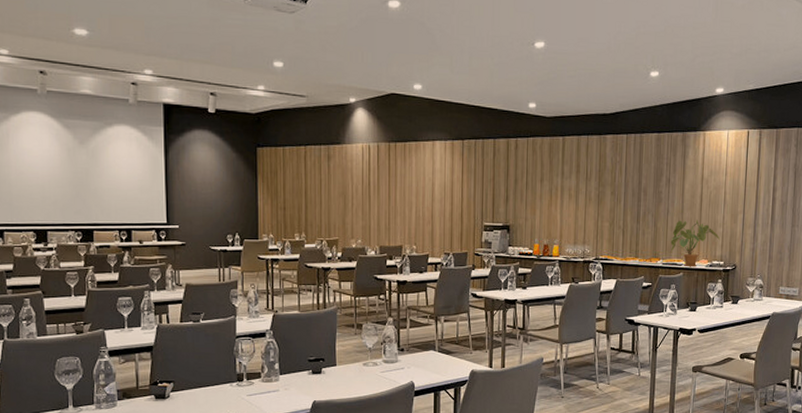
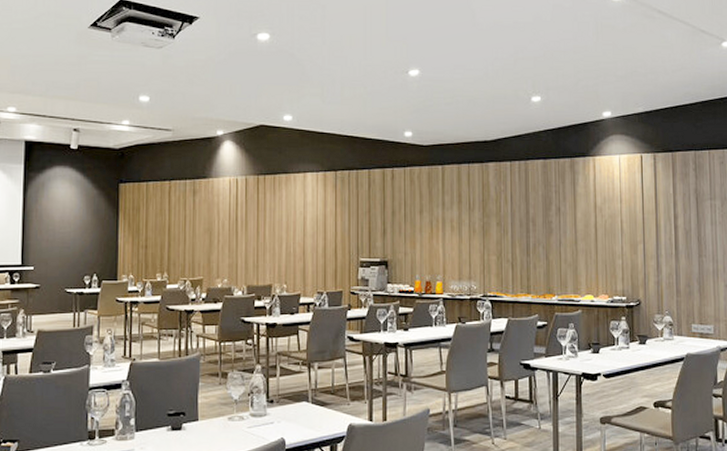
house plant: present [670,219,720,267] -> none [565,250,621,304]

